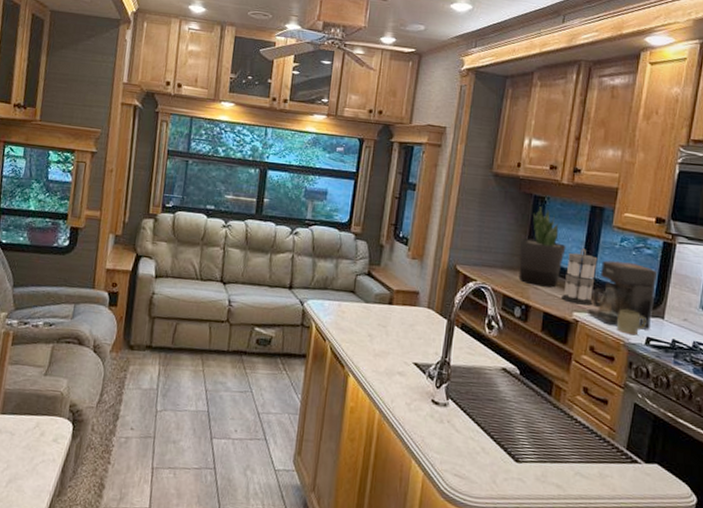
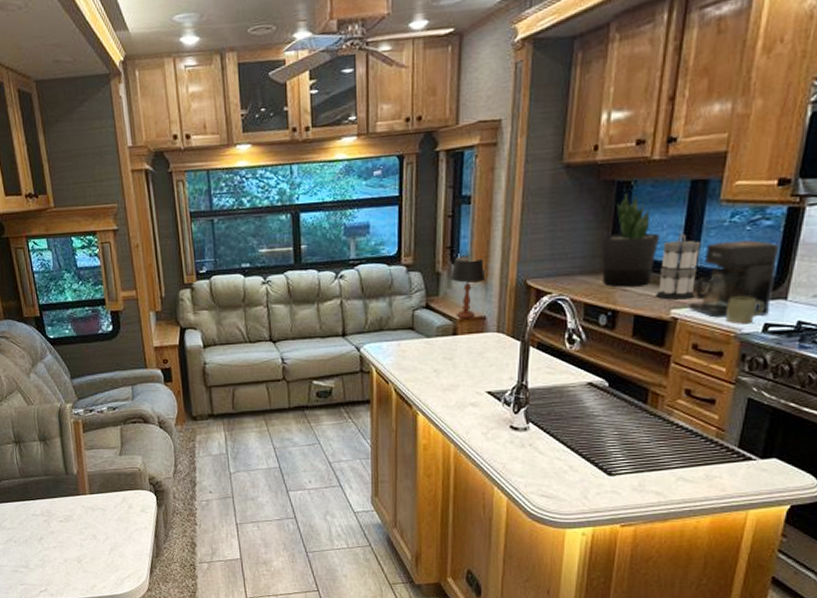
table lamp: none [392,234,423,292] -> present [451,256,486,320]

